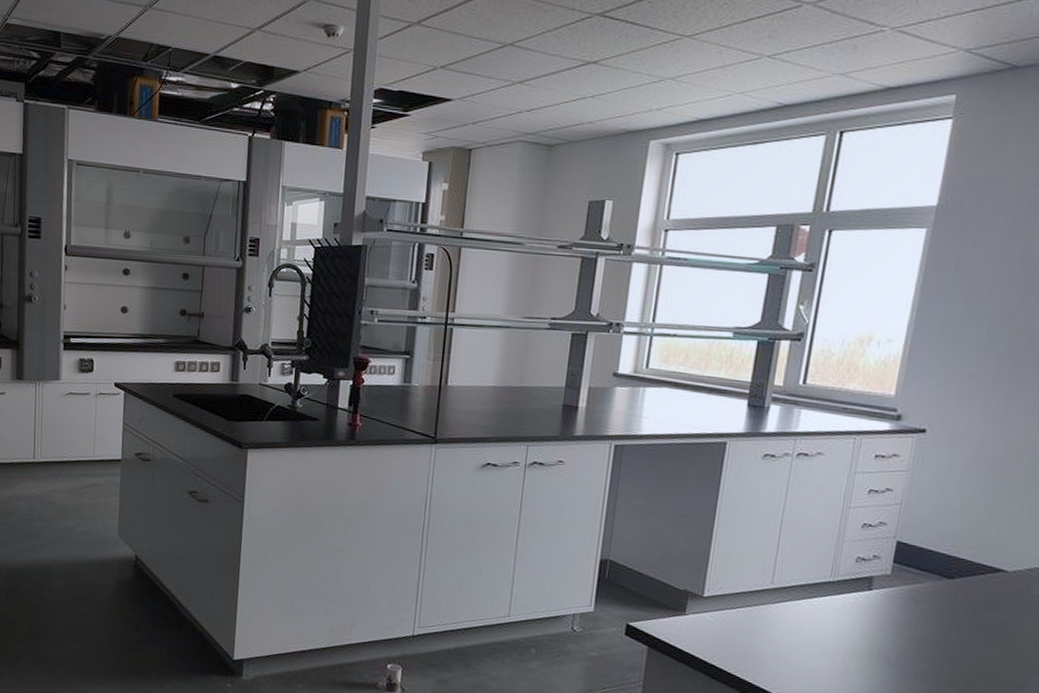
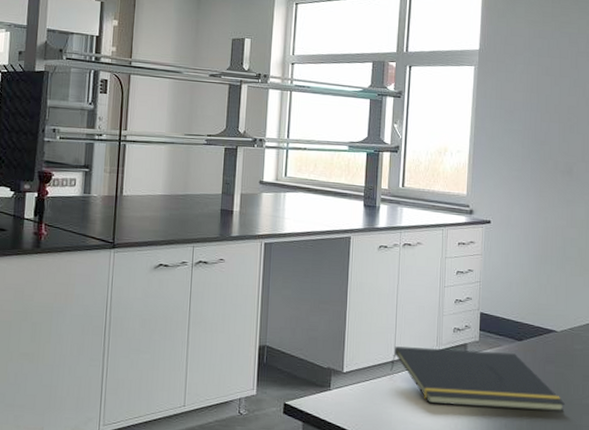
notepad: none [765,573,1006,668] -> present [390,346,565,411]

